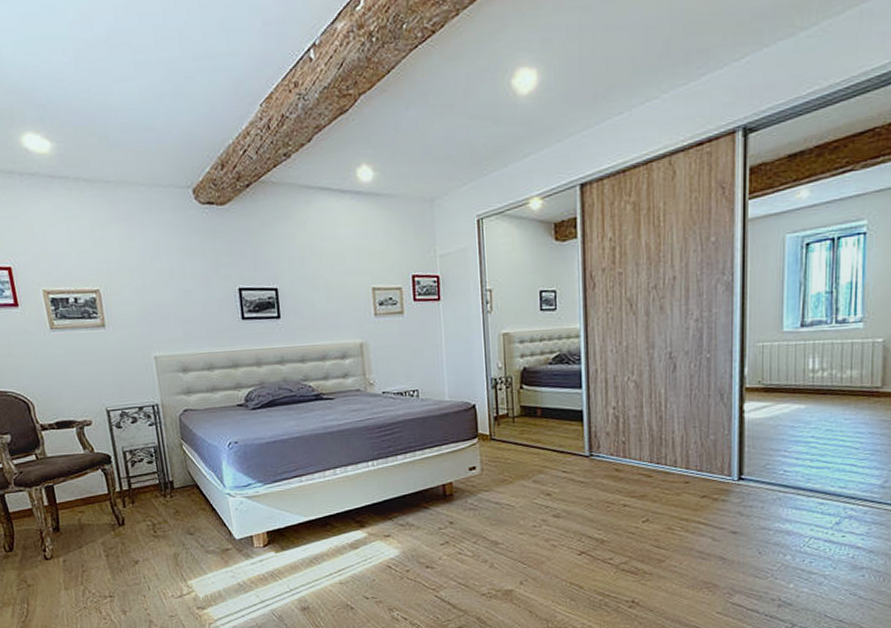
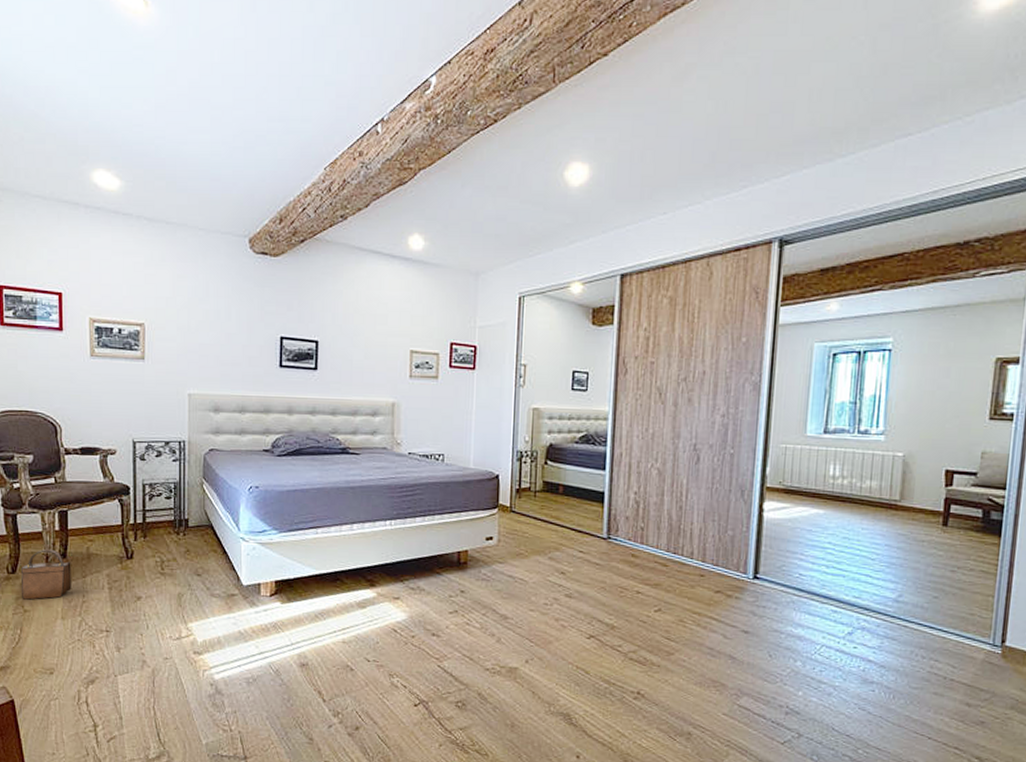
handbag: none [17,524,70,575] -> present [20,548,71,600]

